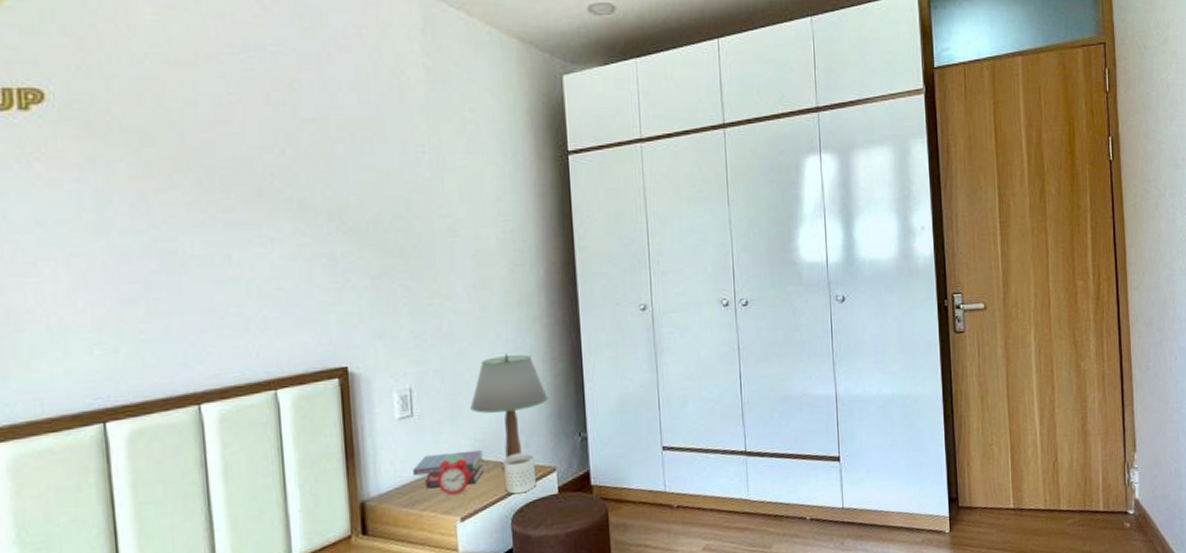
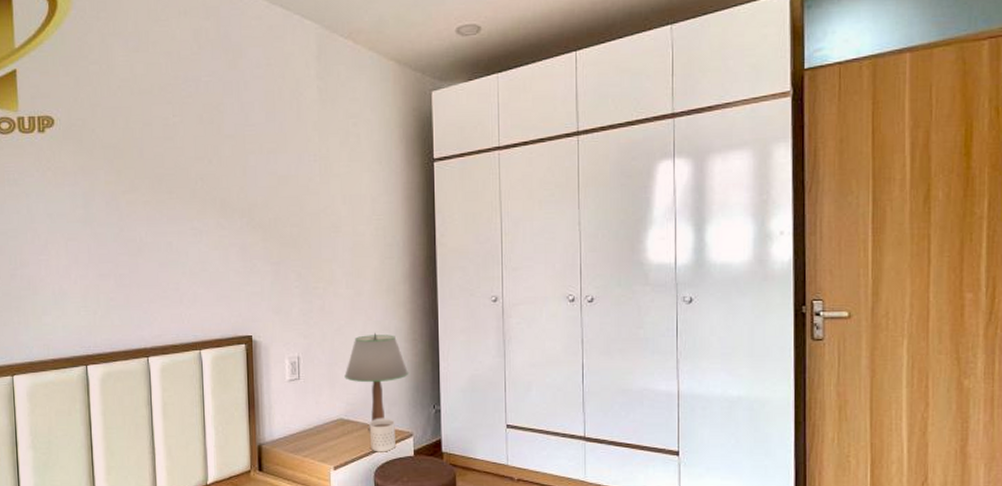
books: present [413,449,484,489] -> none [298,411,354,440]
alarm clock: present [437,452,471,496] -> none [316,412,343,447]

